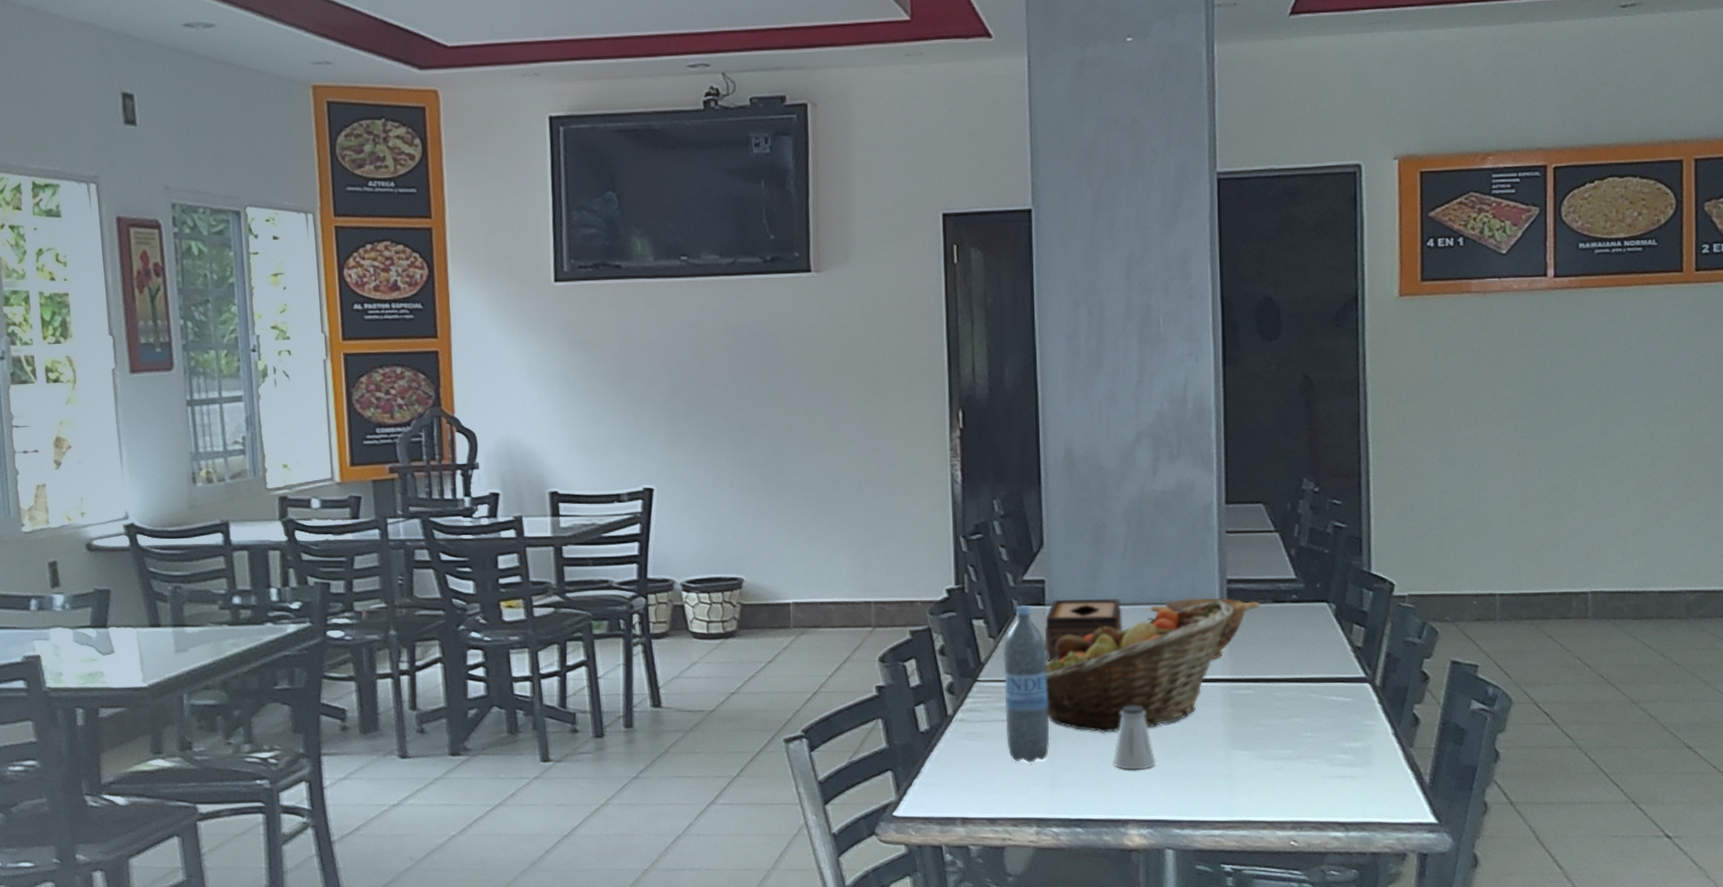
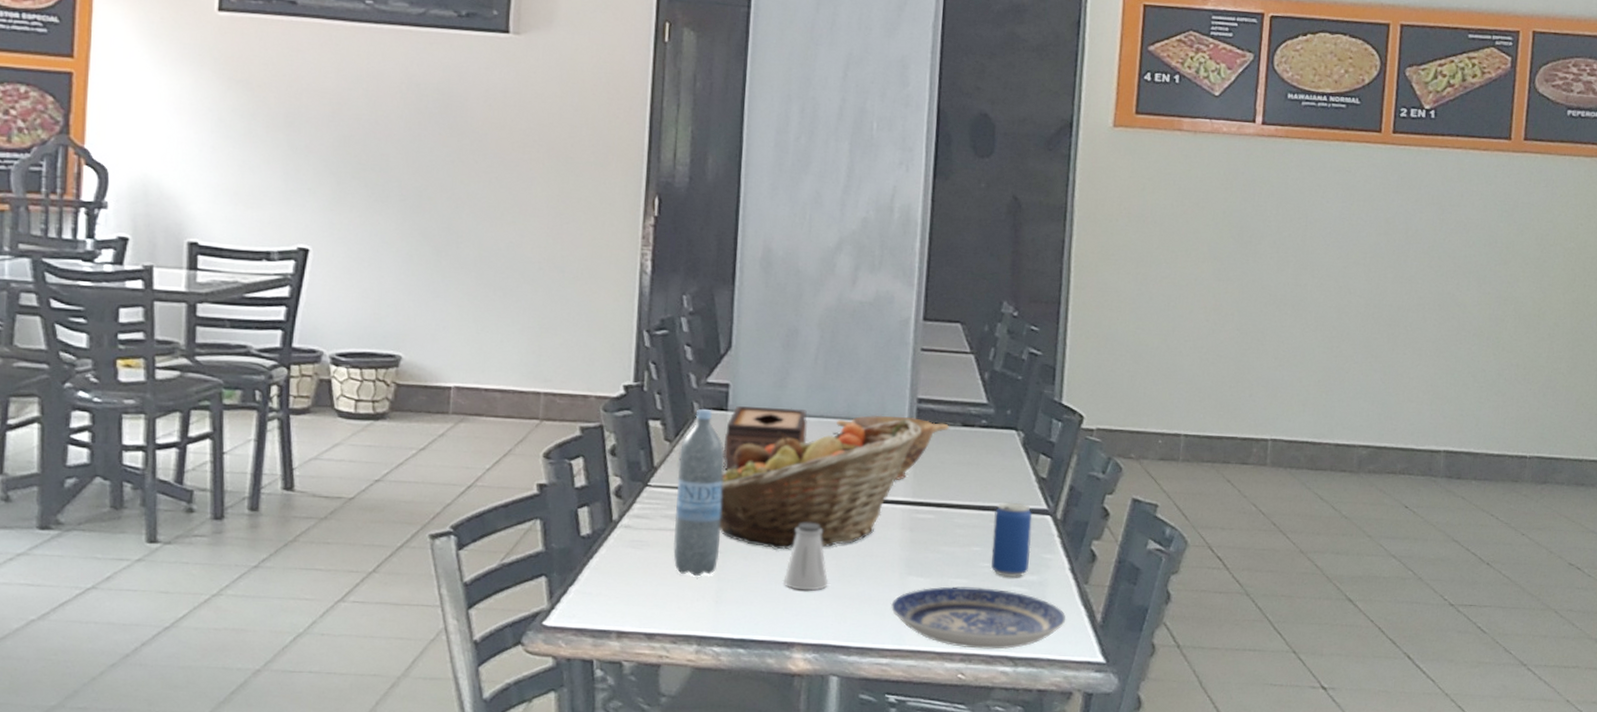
plate: none [1219,757,1394,816] -> present [891,586,1066,650]
beverage can: none [1313,673,1352,746] -> present [991,503,1033,578]

